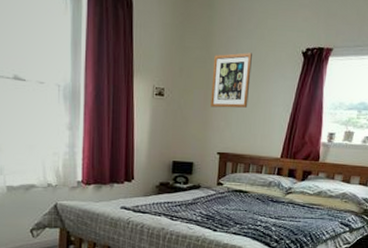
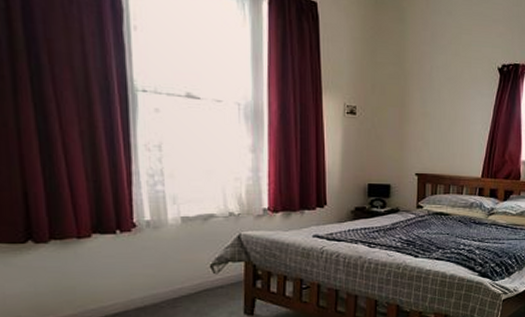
wall art: present [211,52,252,108] -> none [406,69,447,127]

